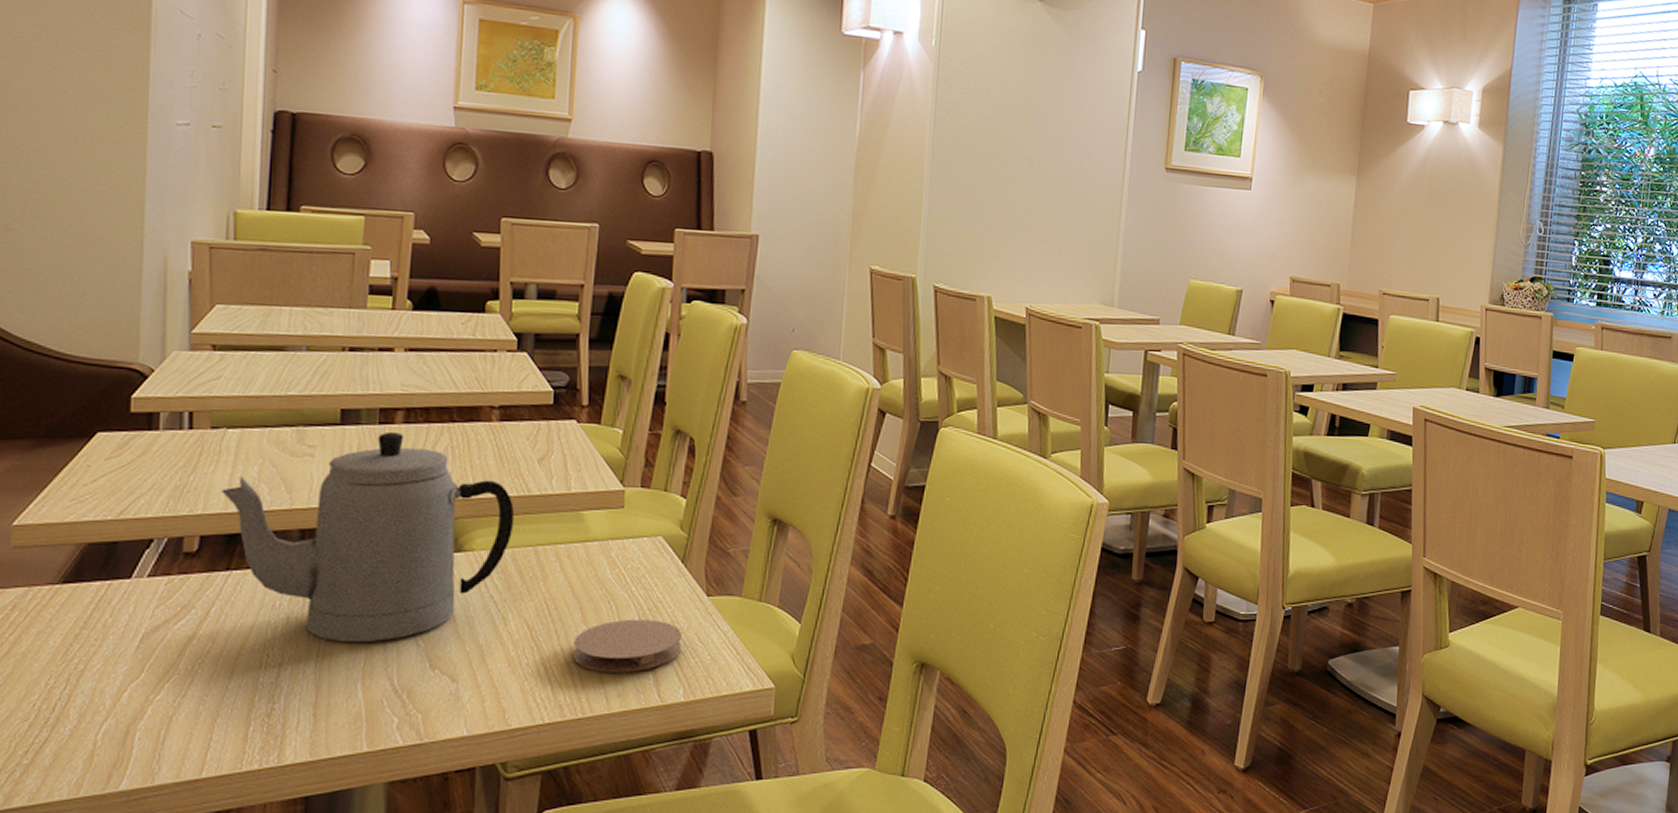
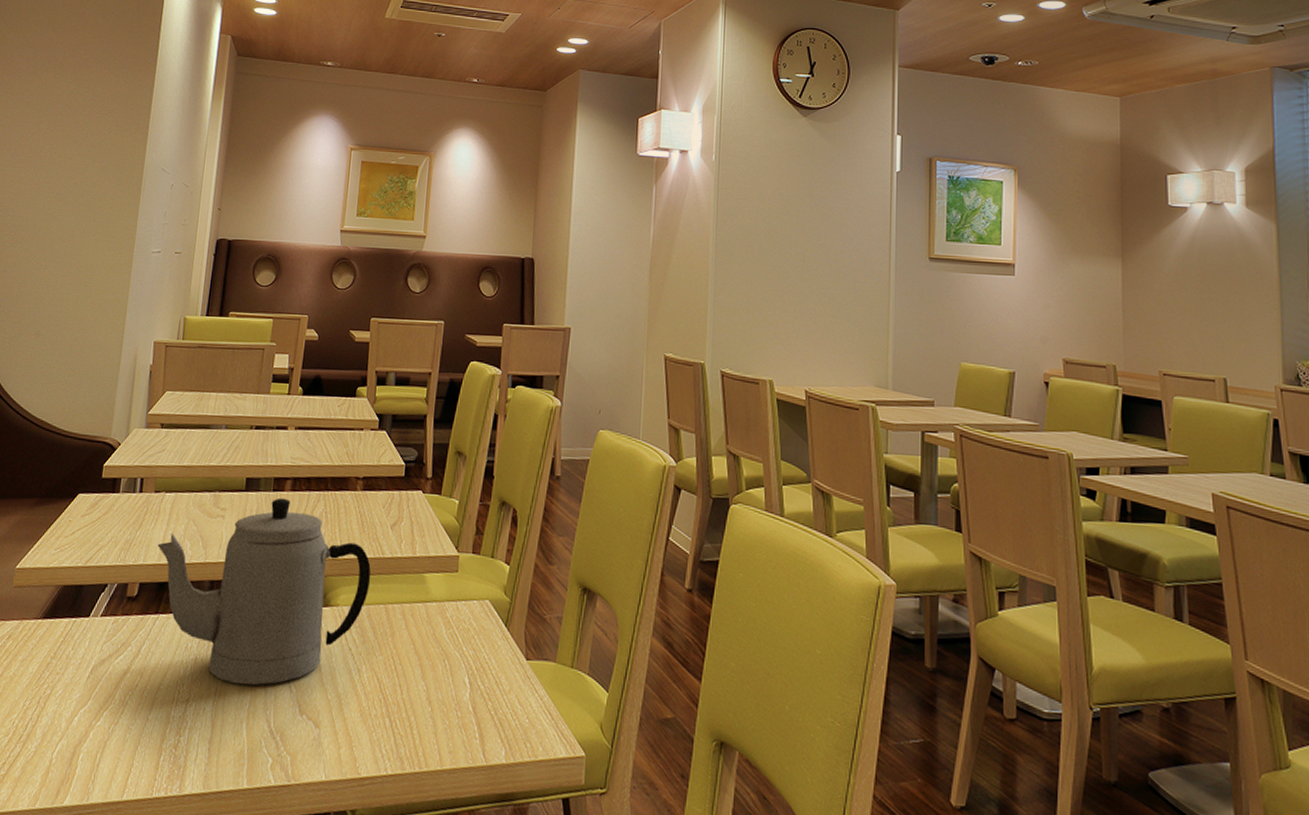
coaster: present [572,619,683,673] -> none [412,678,505,731]

